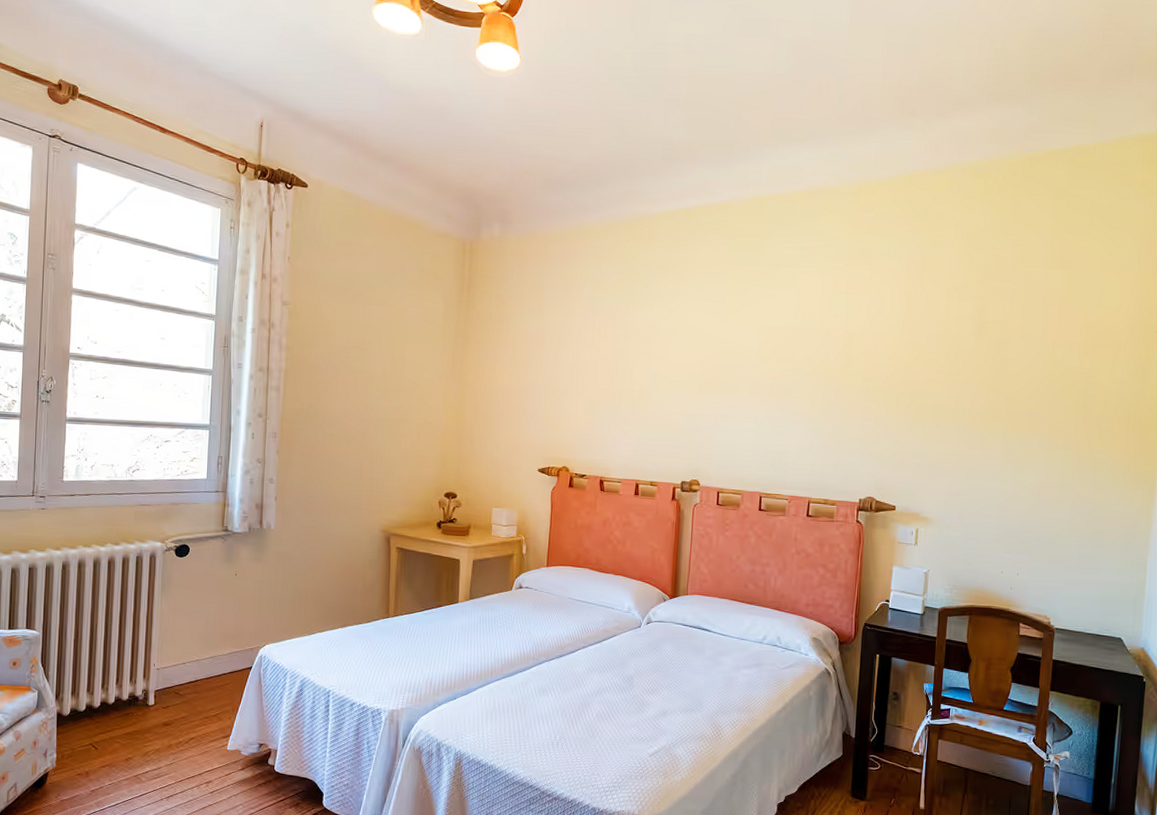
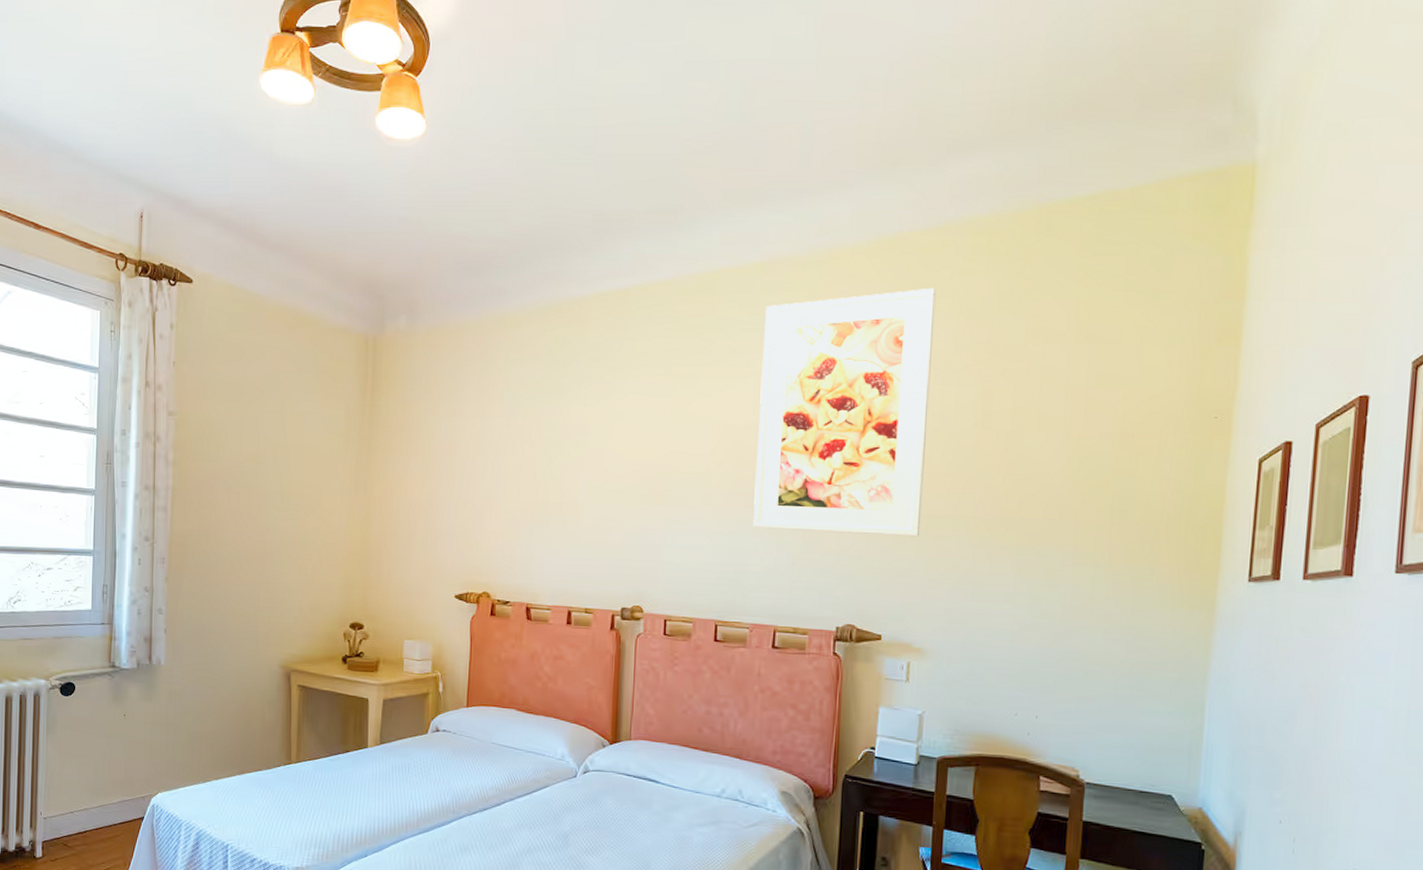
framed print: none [792,218,943,424] -> present [753,287,936,537]

